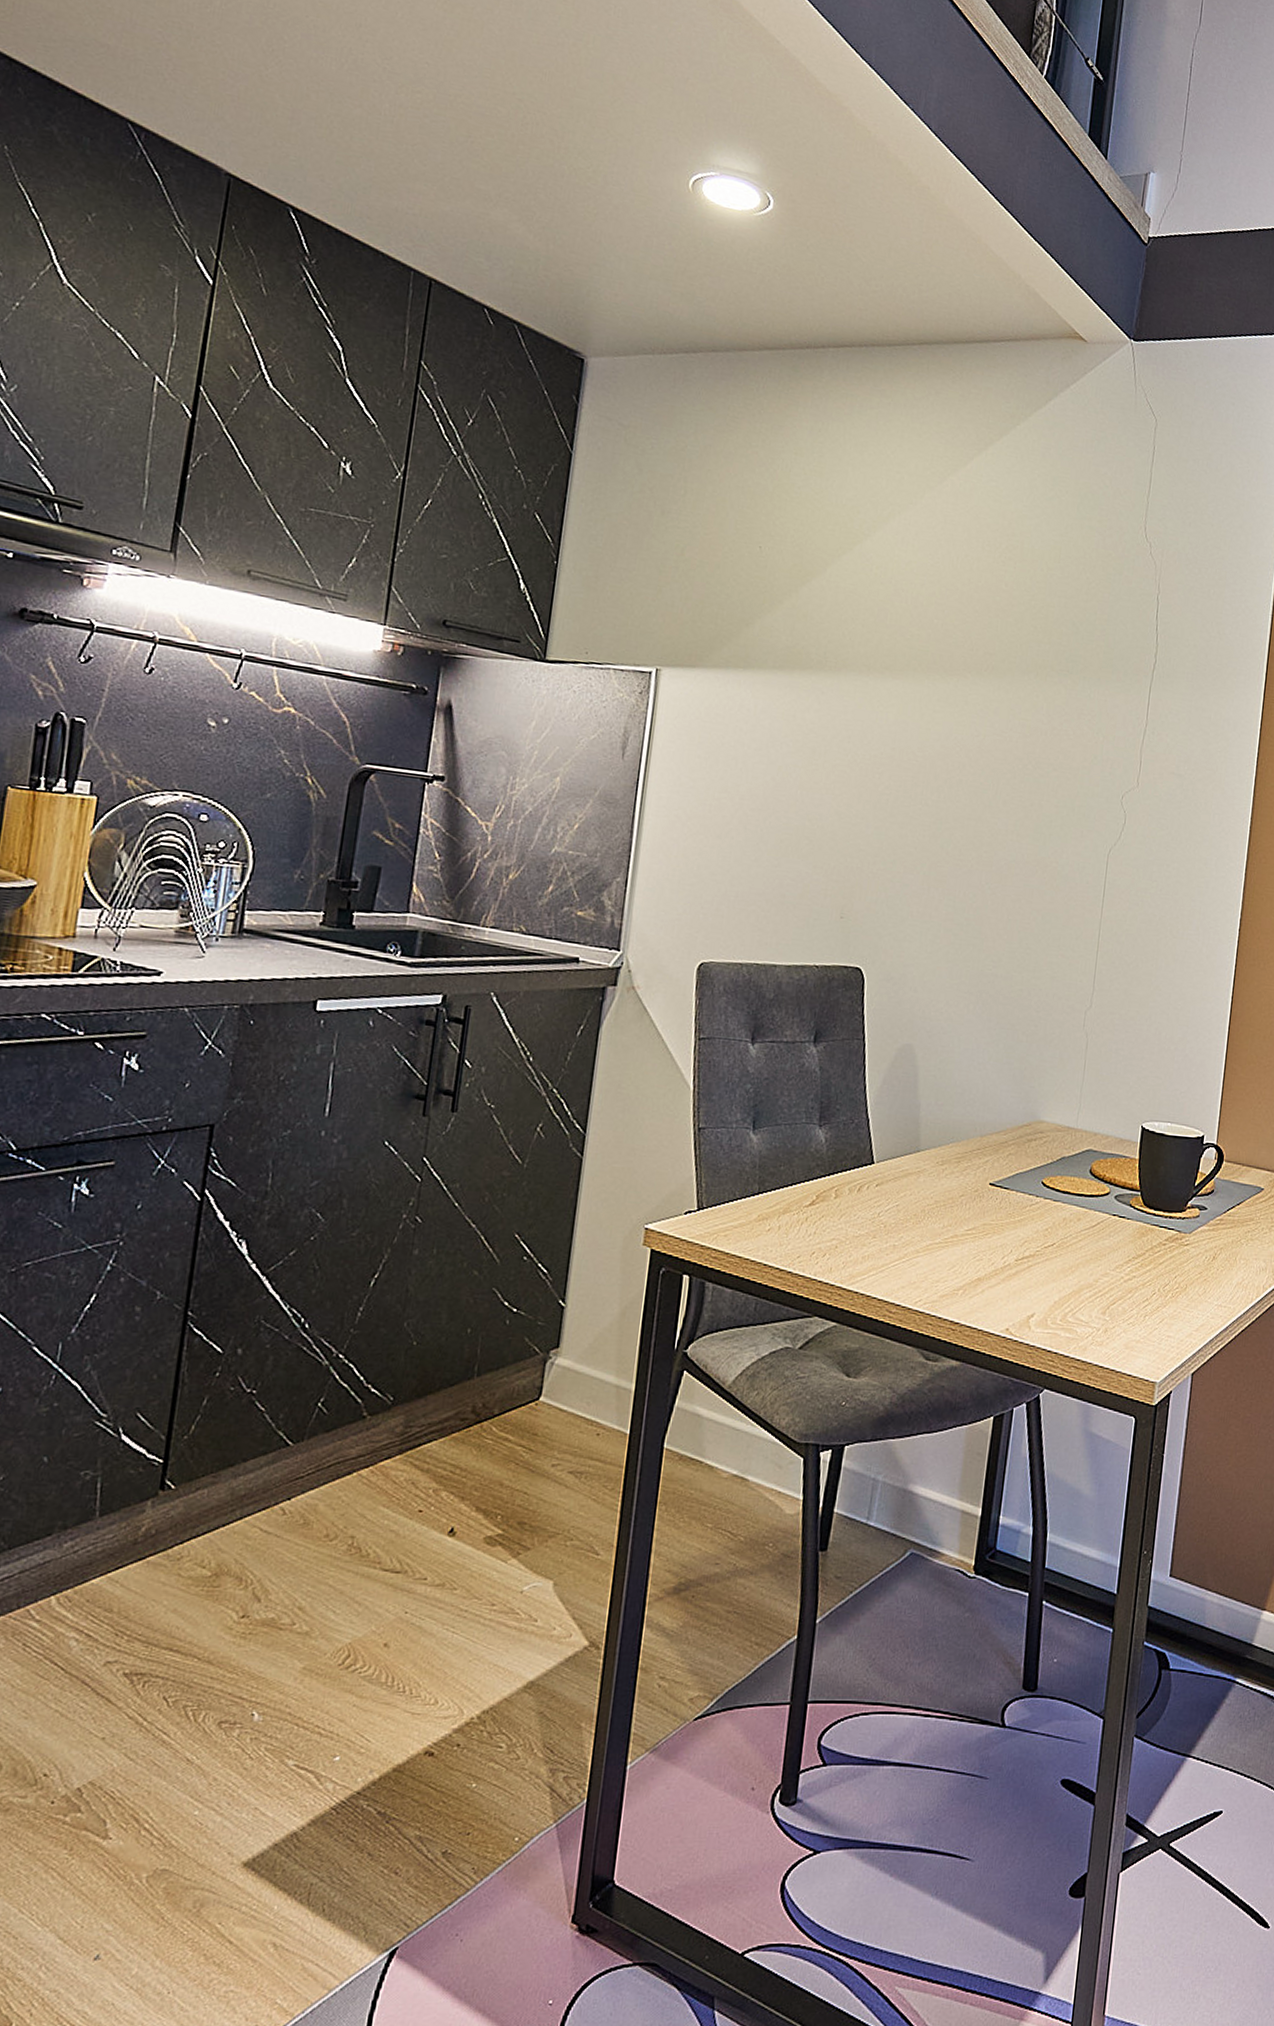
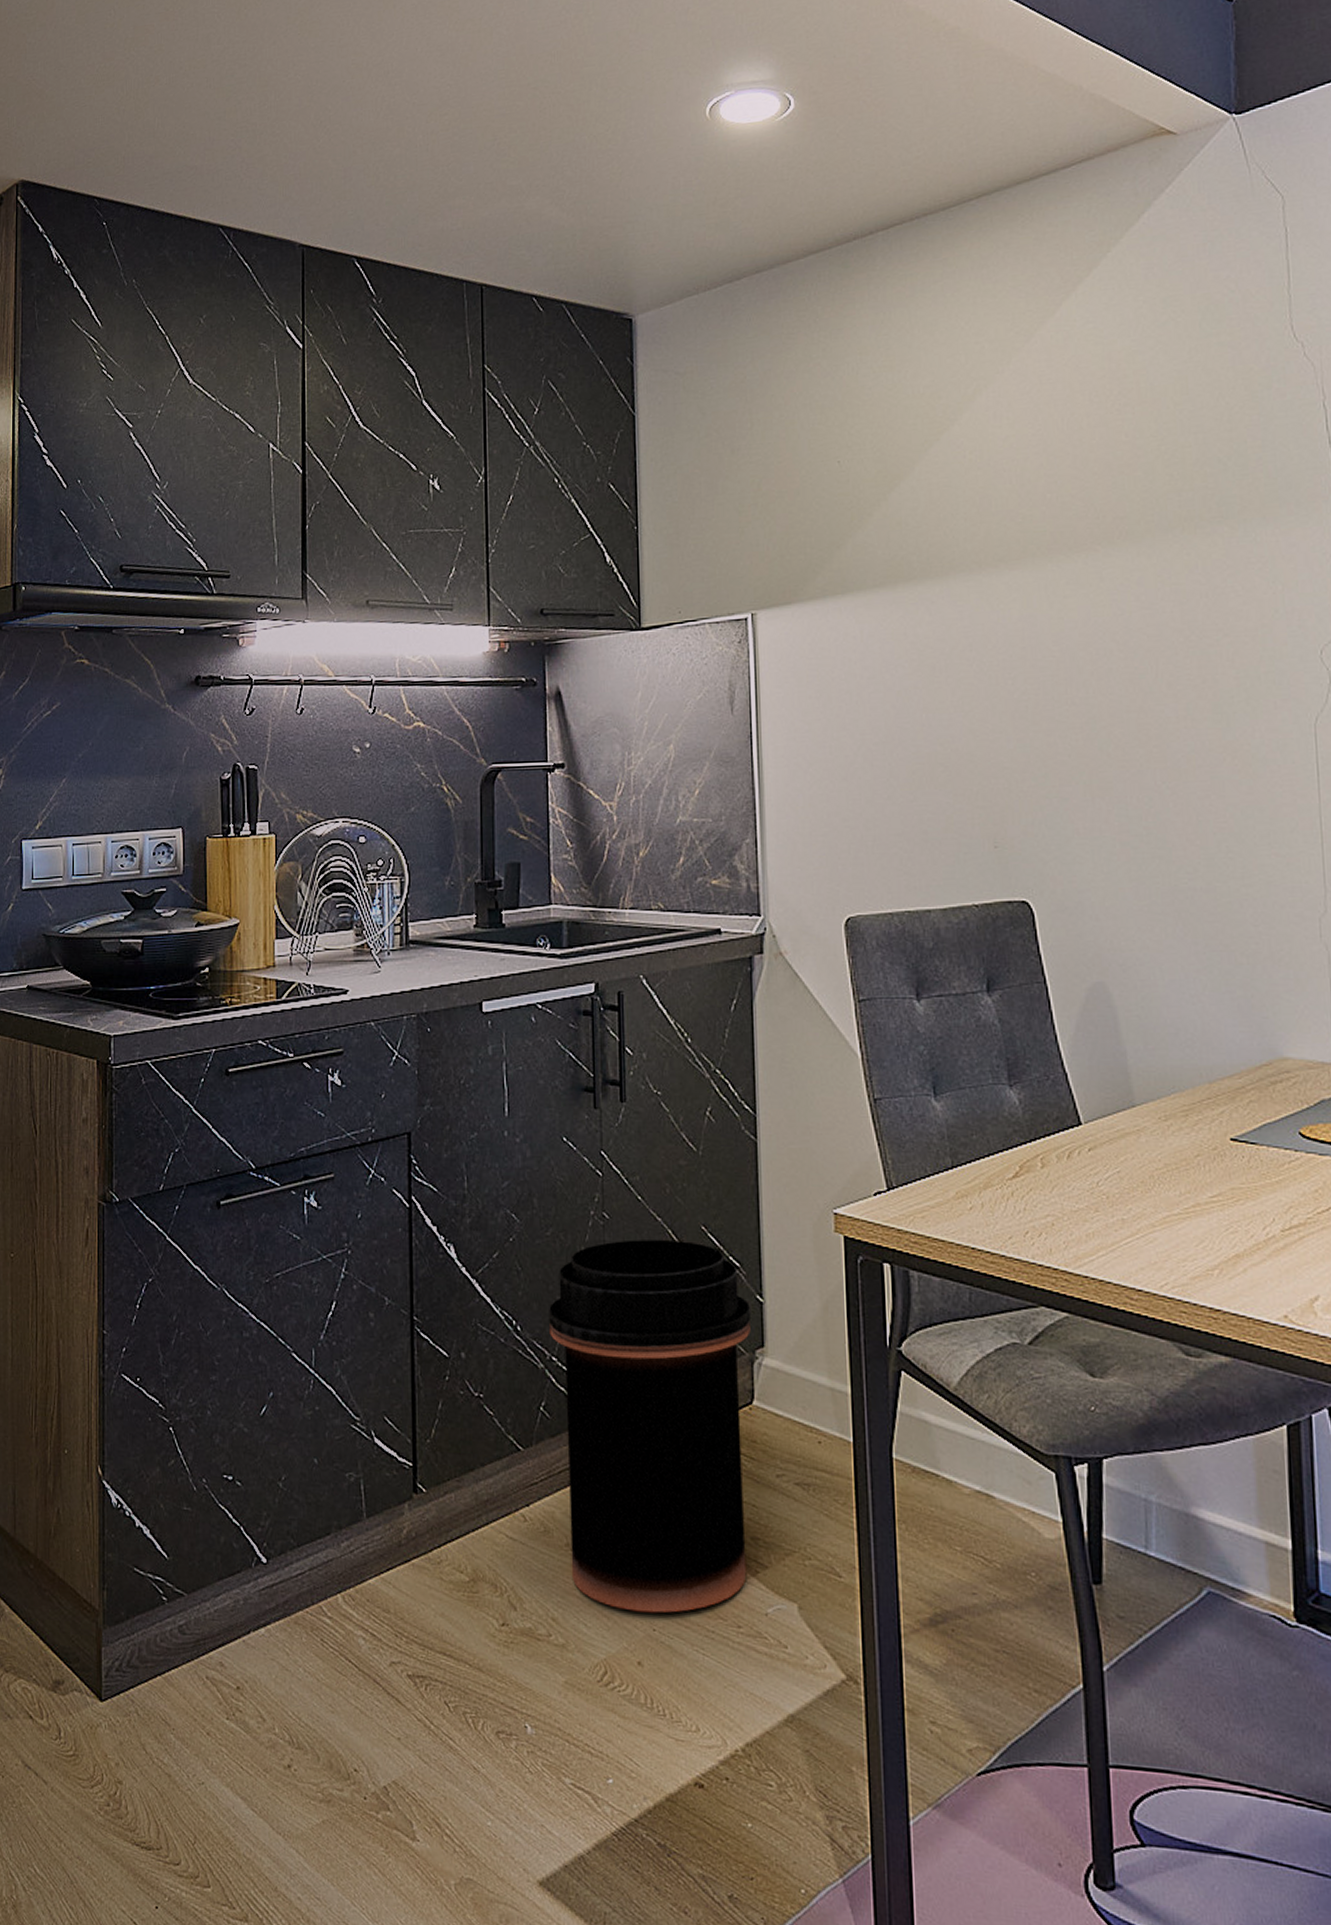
trash can: none [326,1244,551,1597] -> present [549,1239,751,1613]

